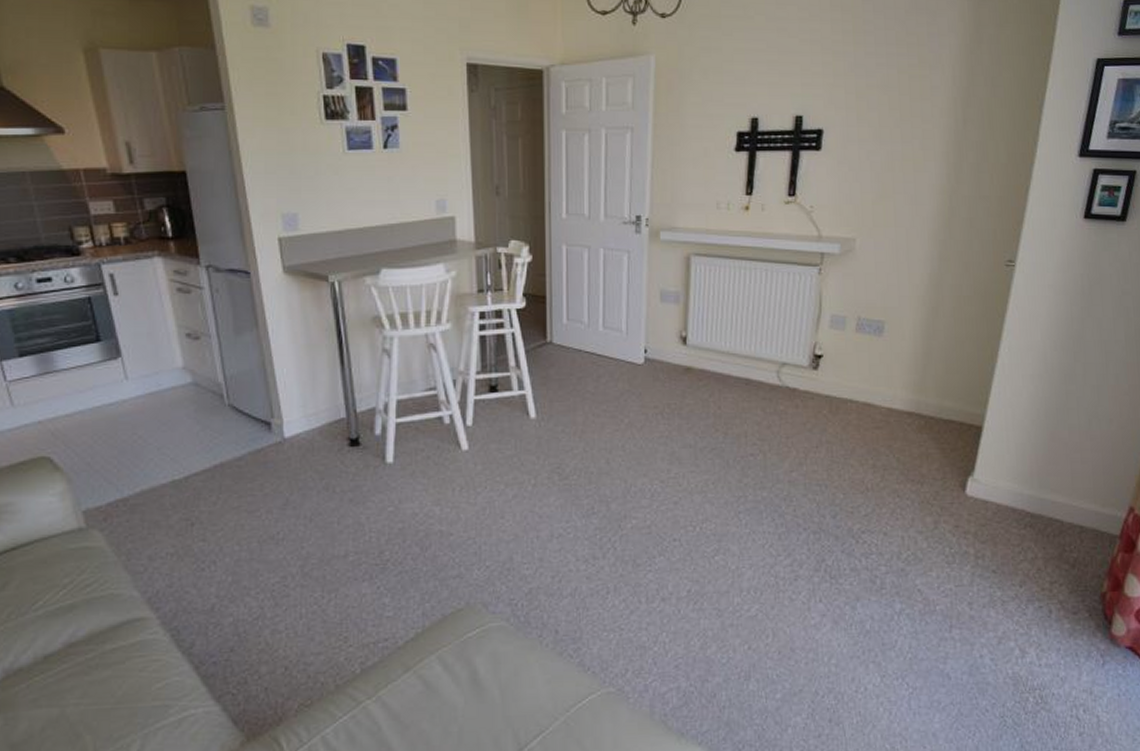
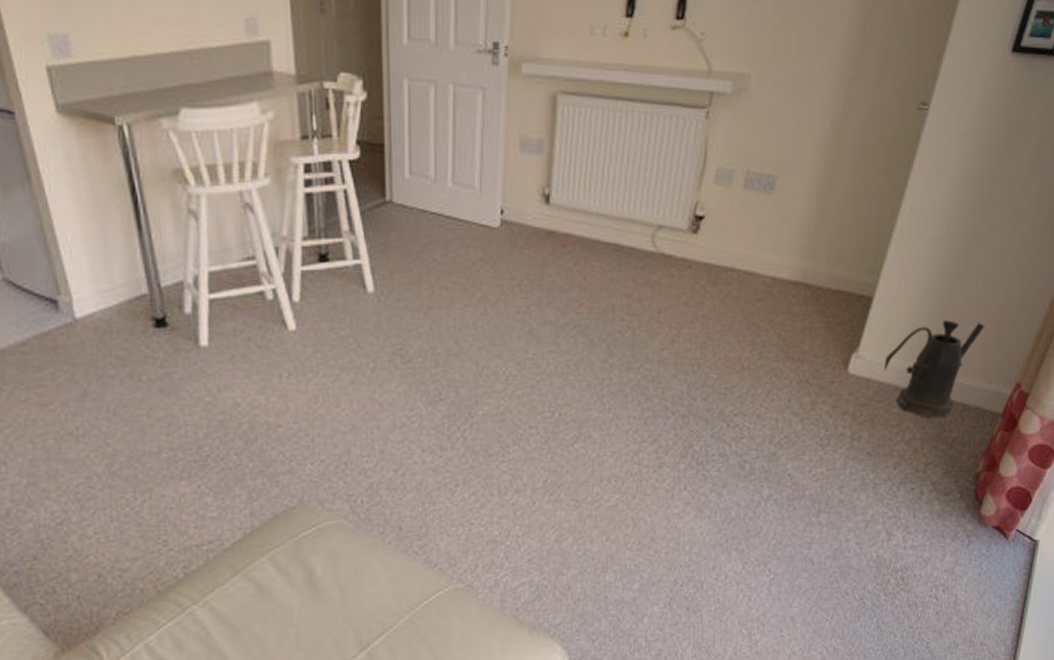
watering can: none [1000,448,1092,539] -> present [884,320,985,419]

